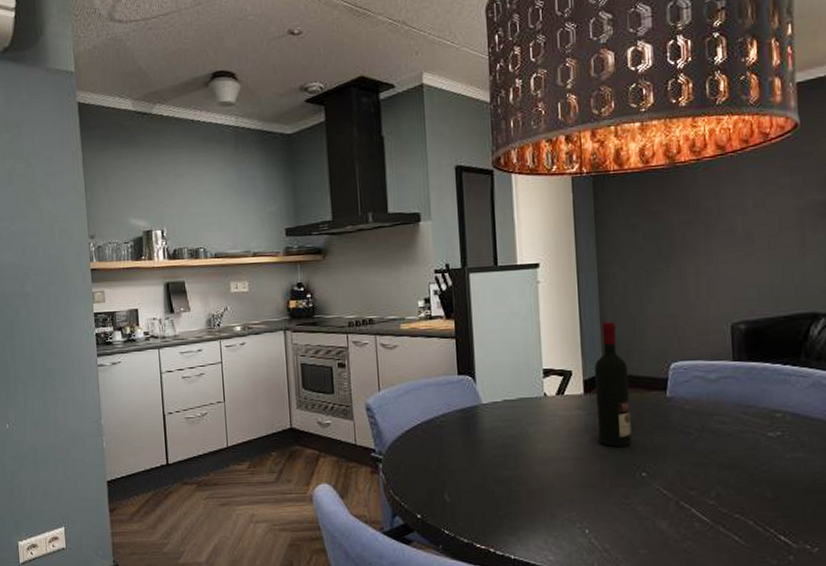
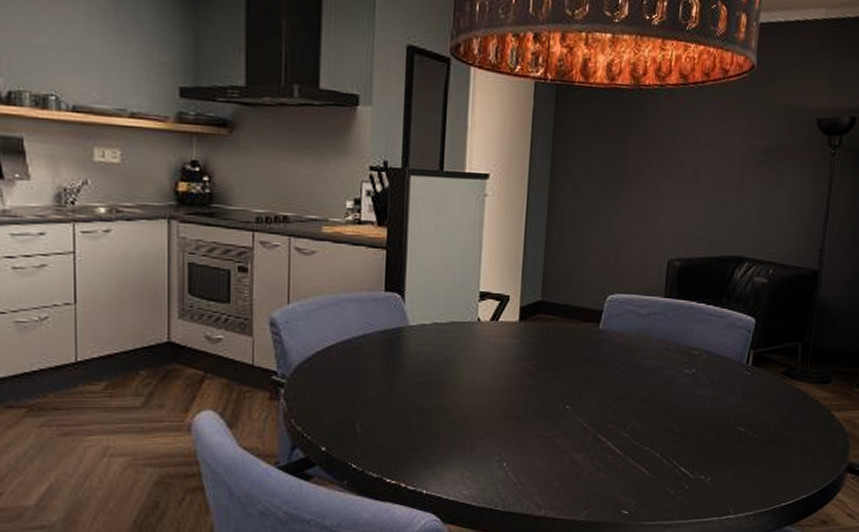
wine bottle: present [594,321,632,447] -> none [527,246,566,378]

